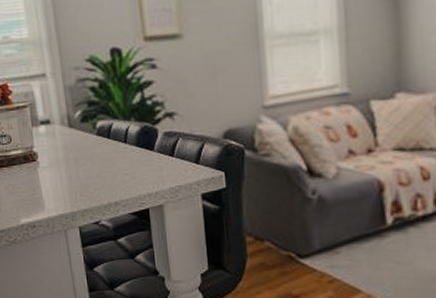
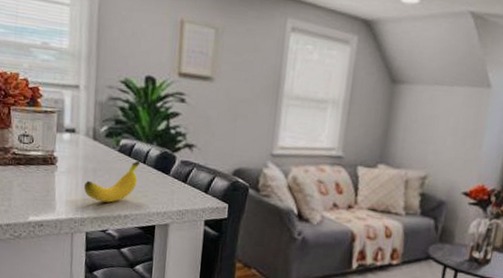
banana: none [69,140,122,192] -> present [84,160,141,203]

